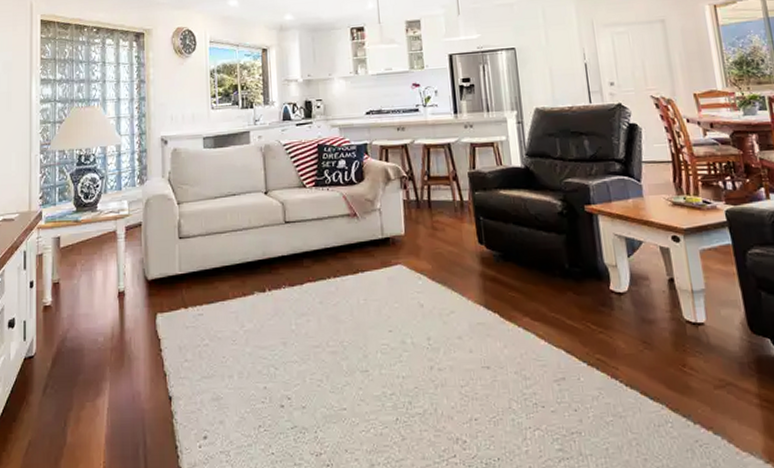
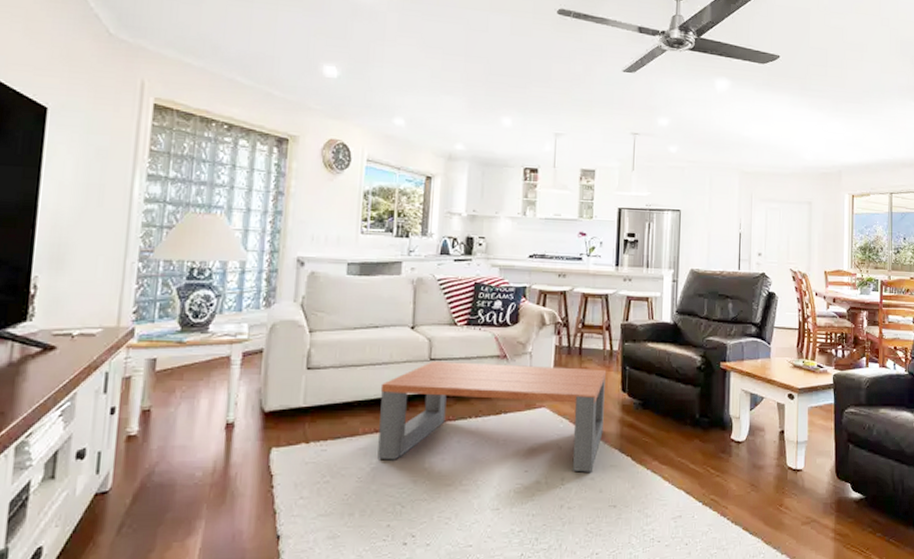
coffee table: none [243,221,465,331] -> present [377,360,607,472]

